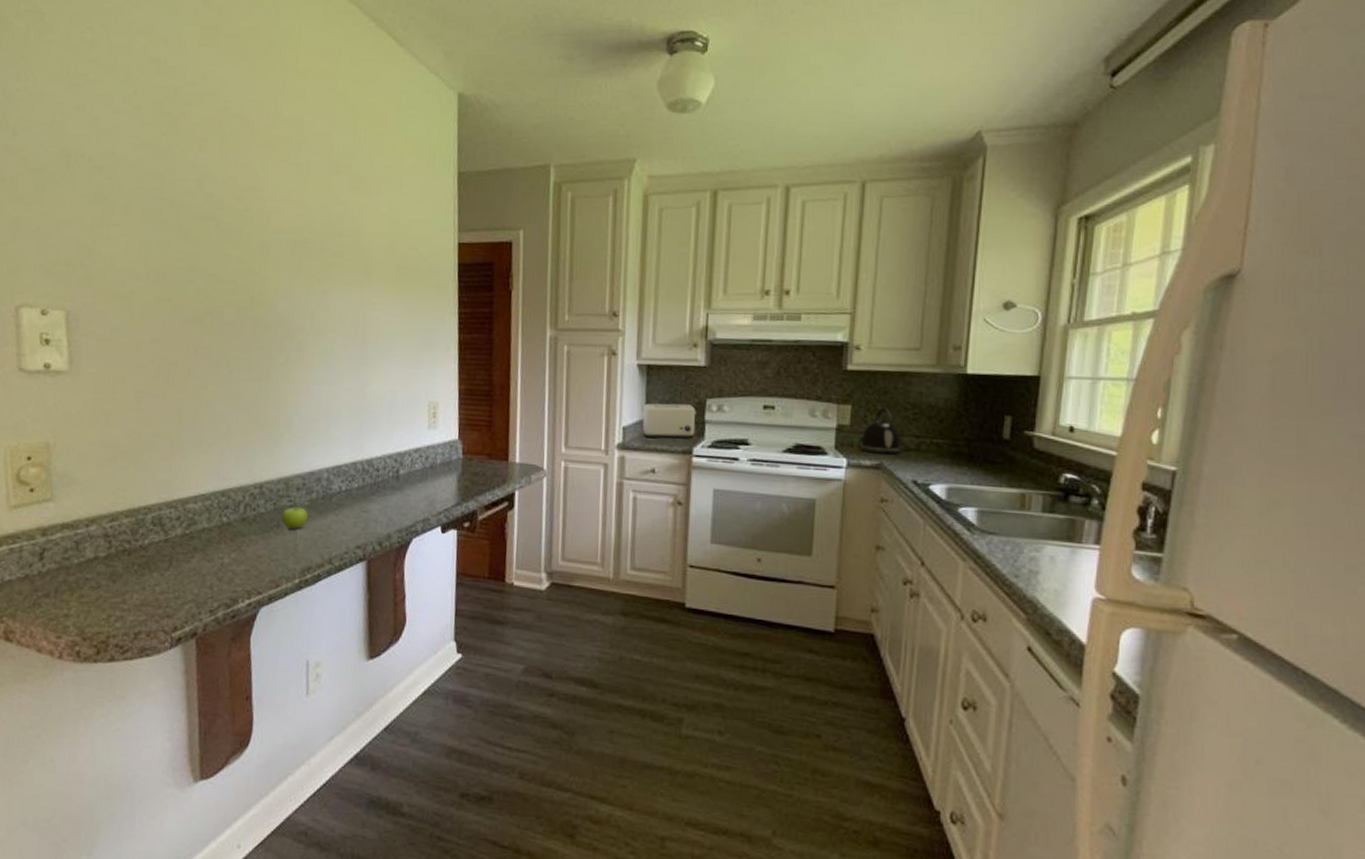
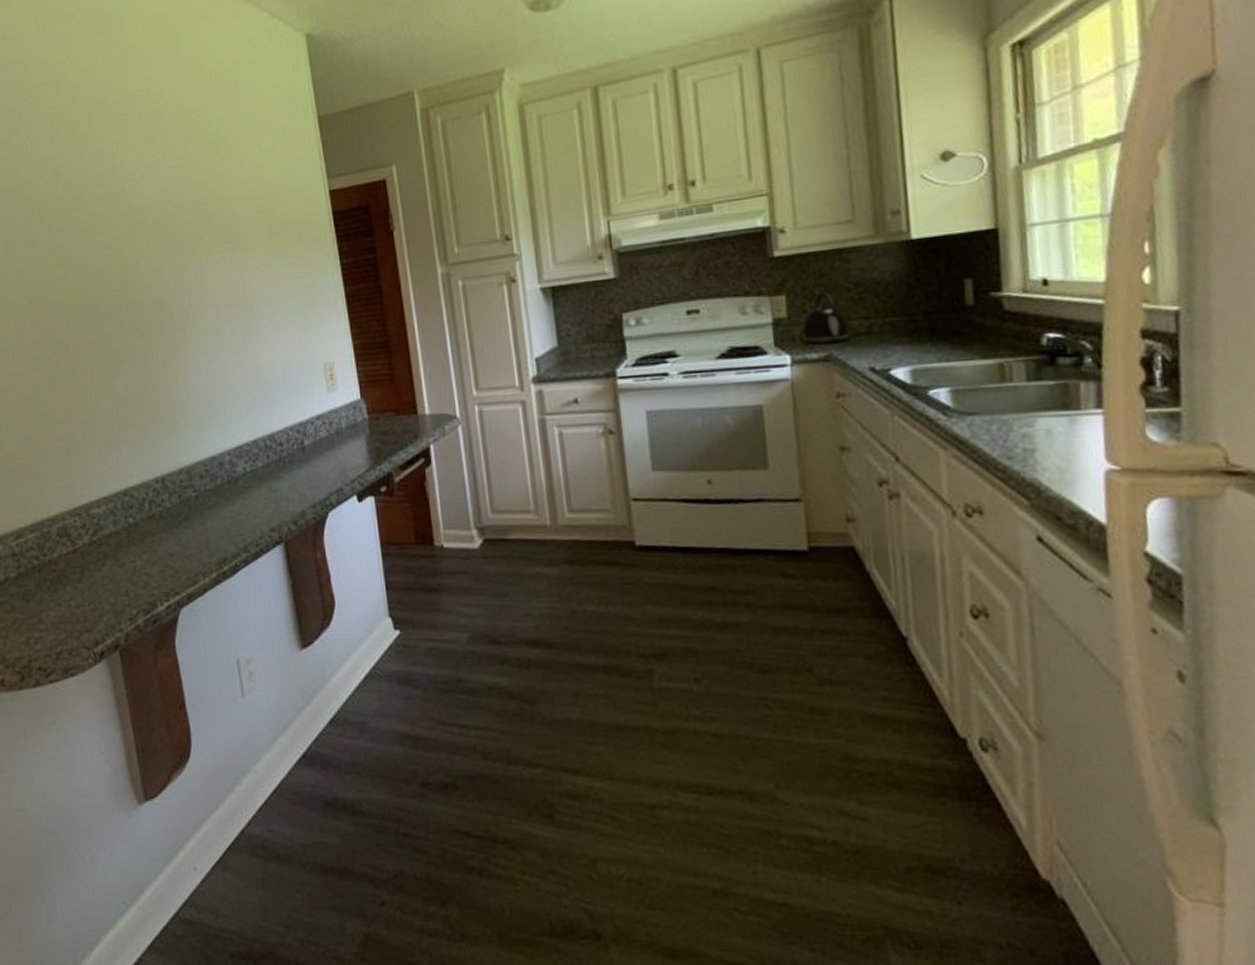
fruit: present [281,500,310,529] -> none [188,489,217,520]
toaster: present [642,403,698,439] -> none [554,322,616,367]

